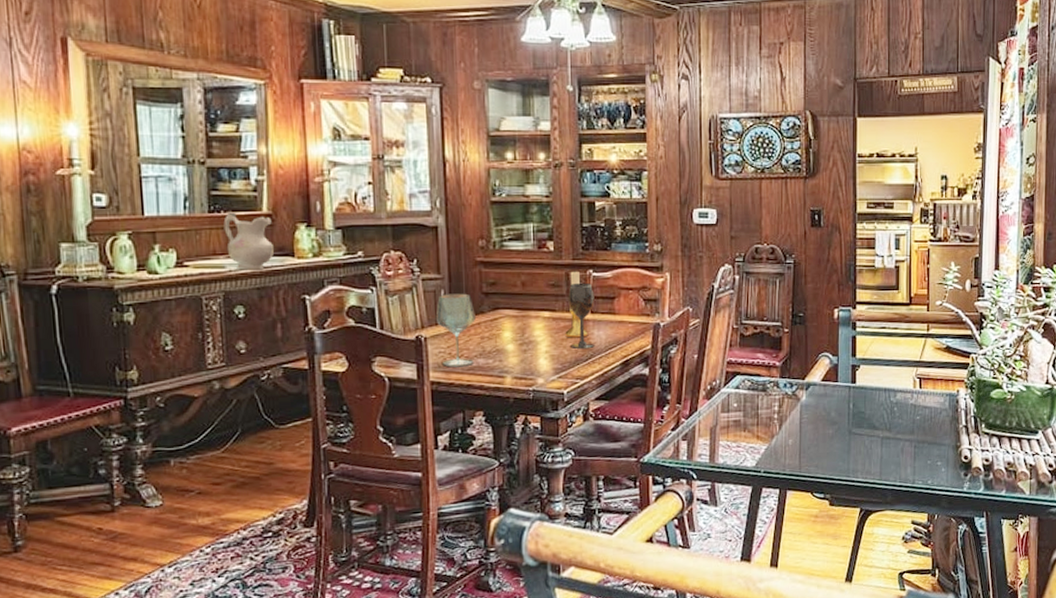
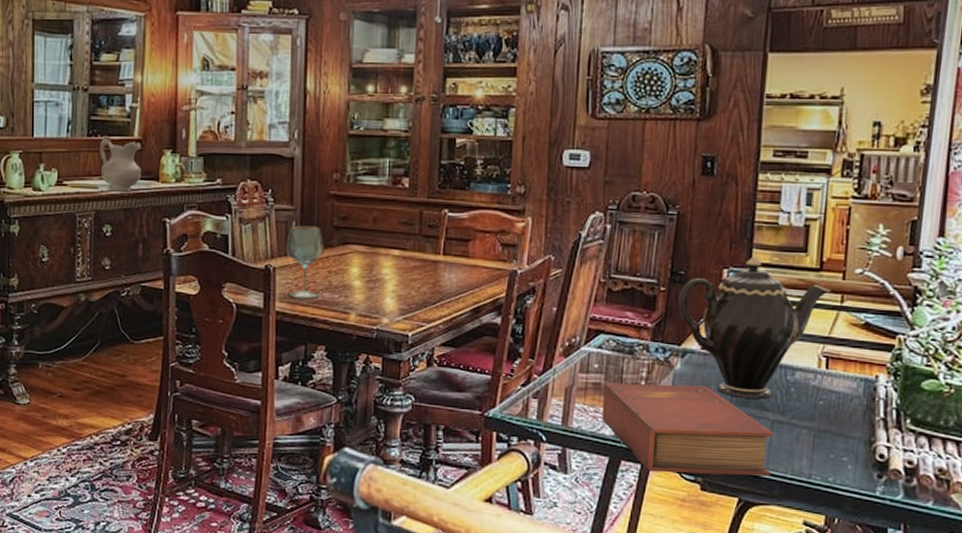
candle holder: present [565,269,589,338] -> none [414,208,439,280]
wine glass: present [568,282,595,348] -> none [419,222,448,291]
book: none [743,413,884,495] -> present [601,383,774,476]
teapot: none [800,296,919,421] -> present [678,256,831,399]

